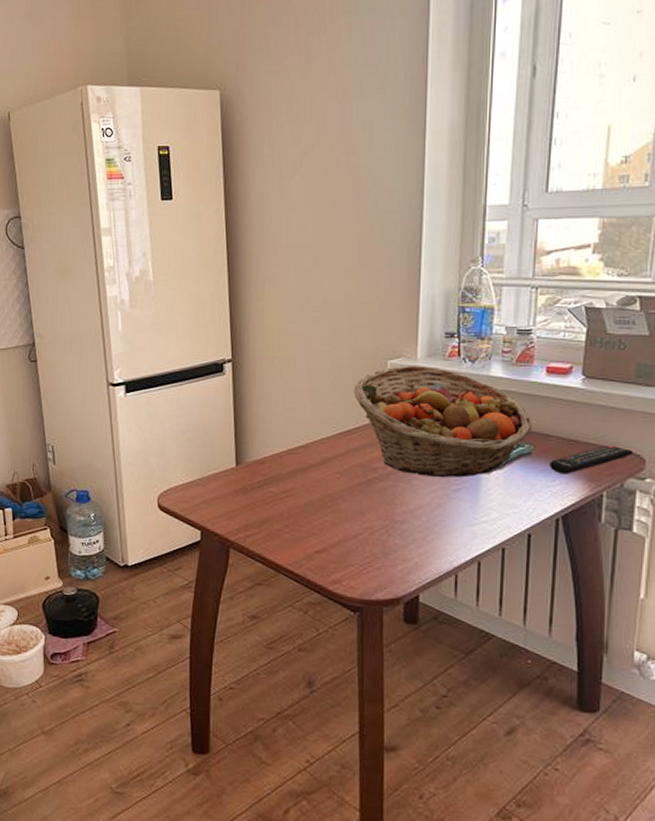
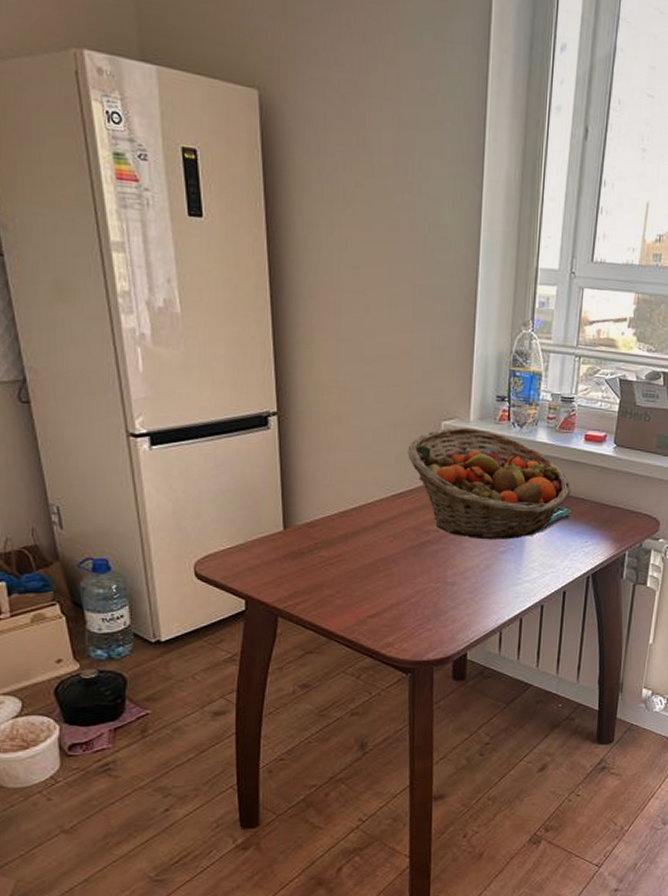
remote control: present [550,444,634,475] -> none [584,508,651,536]

